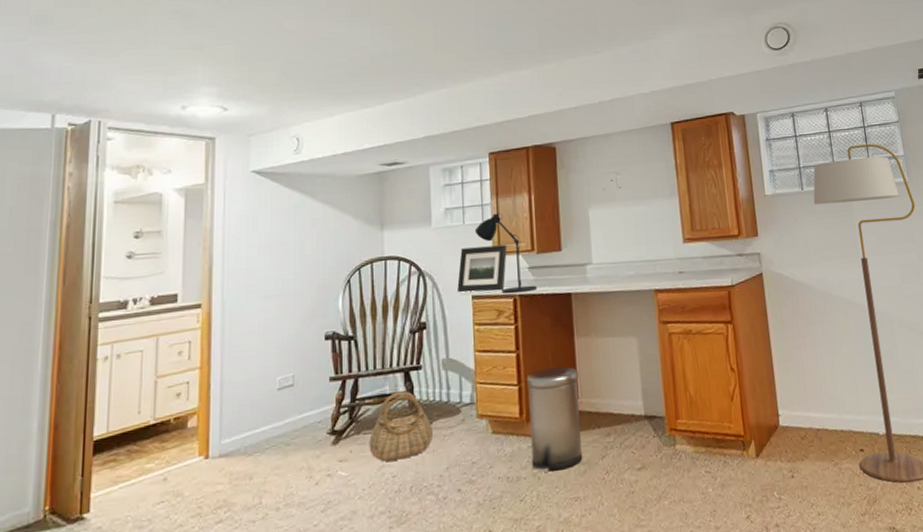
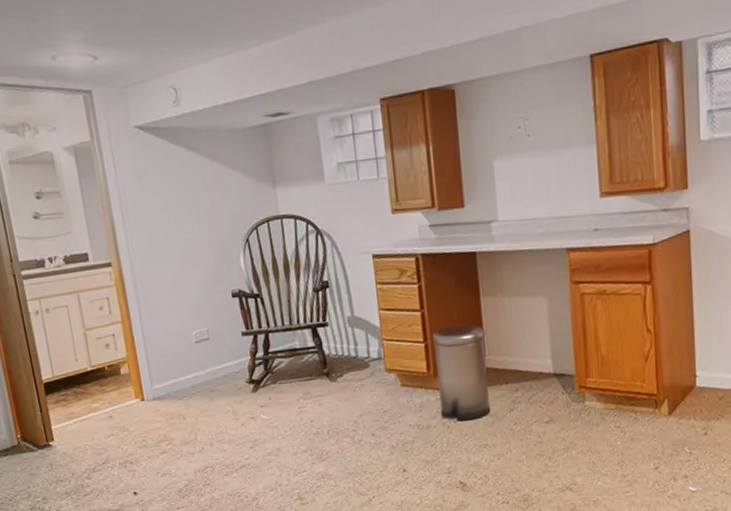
basket: present [369,391,433,462] -> none [285,346,345,408]
picture frame: present [457,245,507,293] -> none [356,201,406,252]
desk lamp: present [474,213,538,294] -> none [370,167,440,253]

